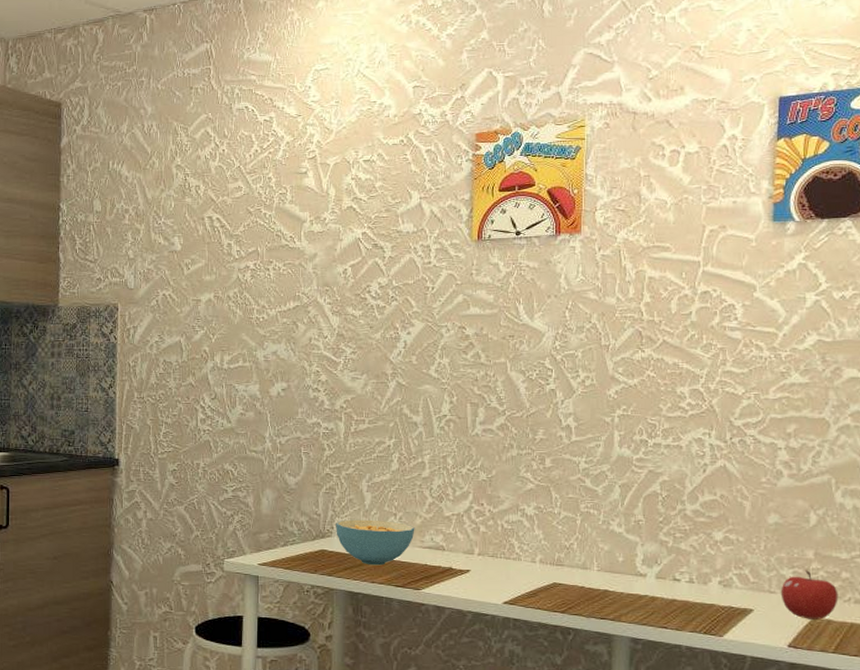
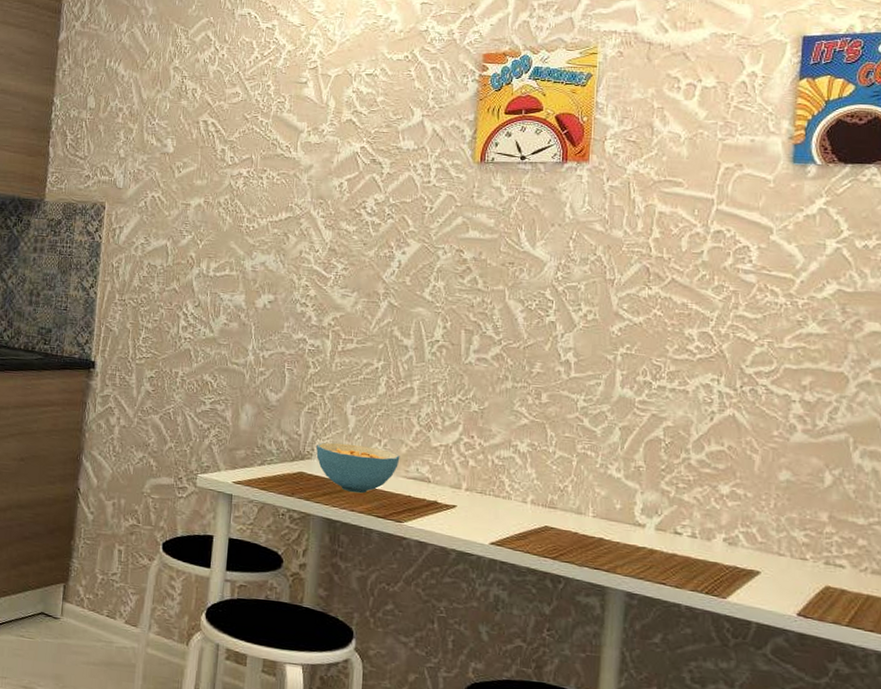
fruit: present [780,570,838,620] -> none [790,533,854,589]

